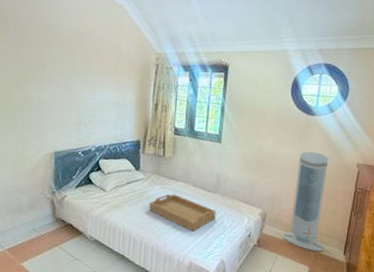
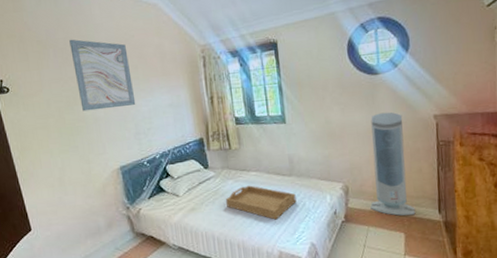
wall art: none [29,20,86,96] -> present [69,39,136,112]

